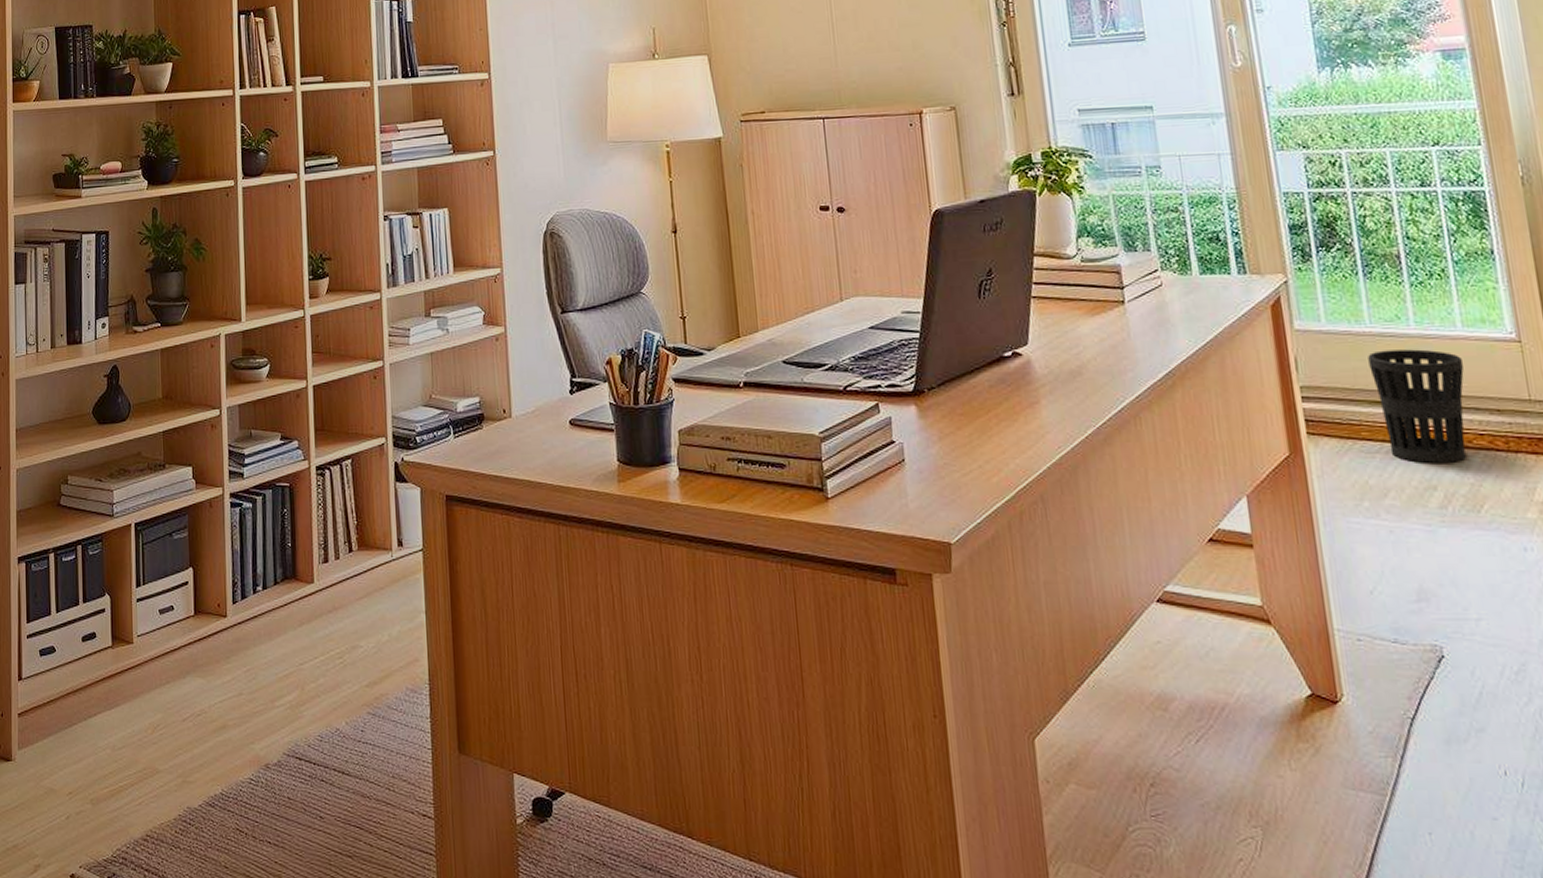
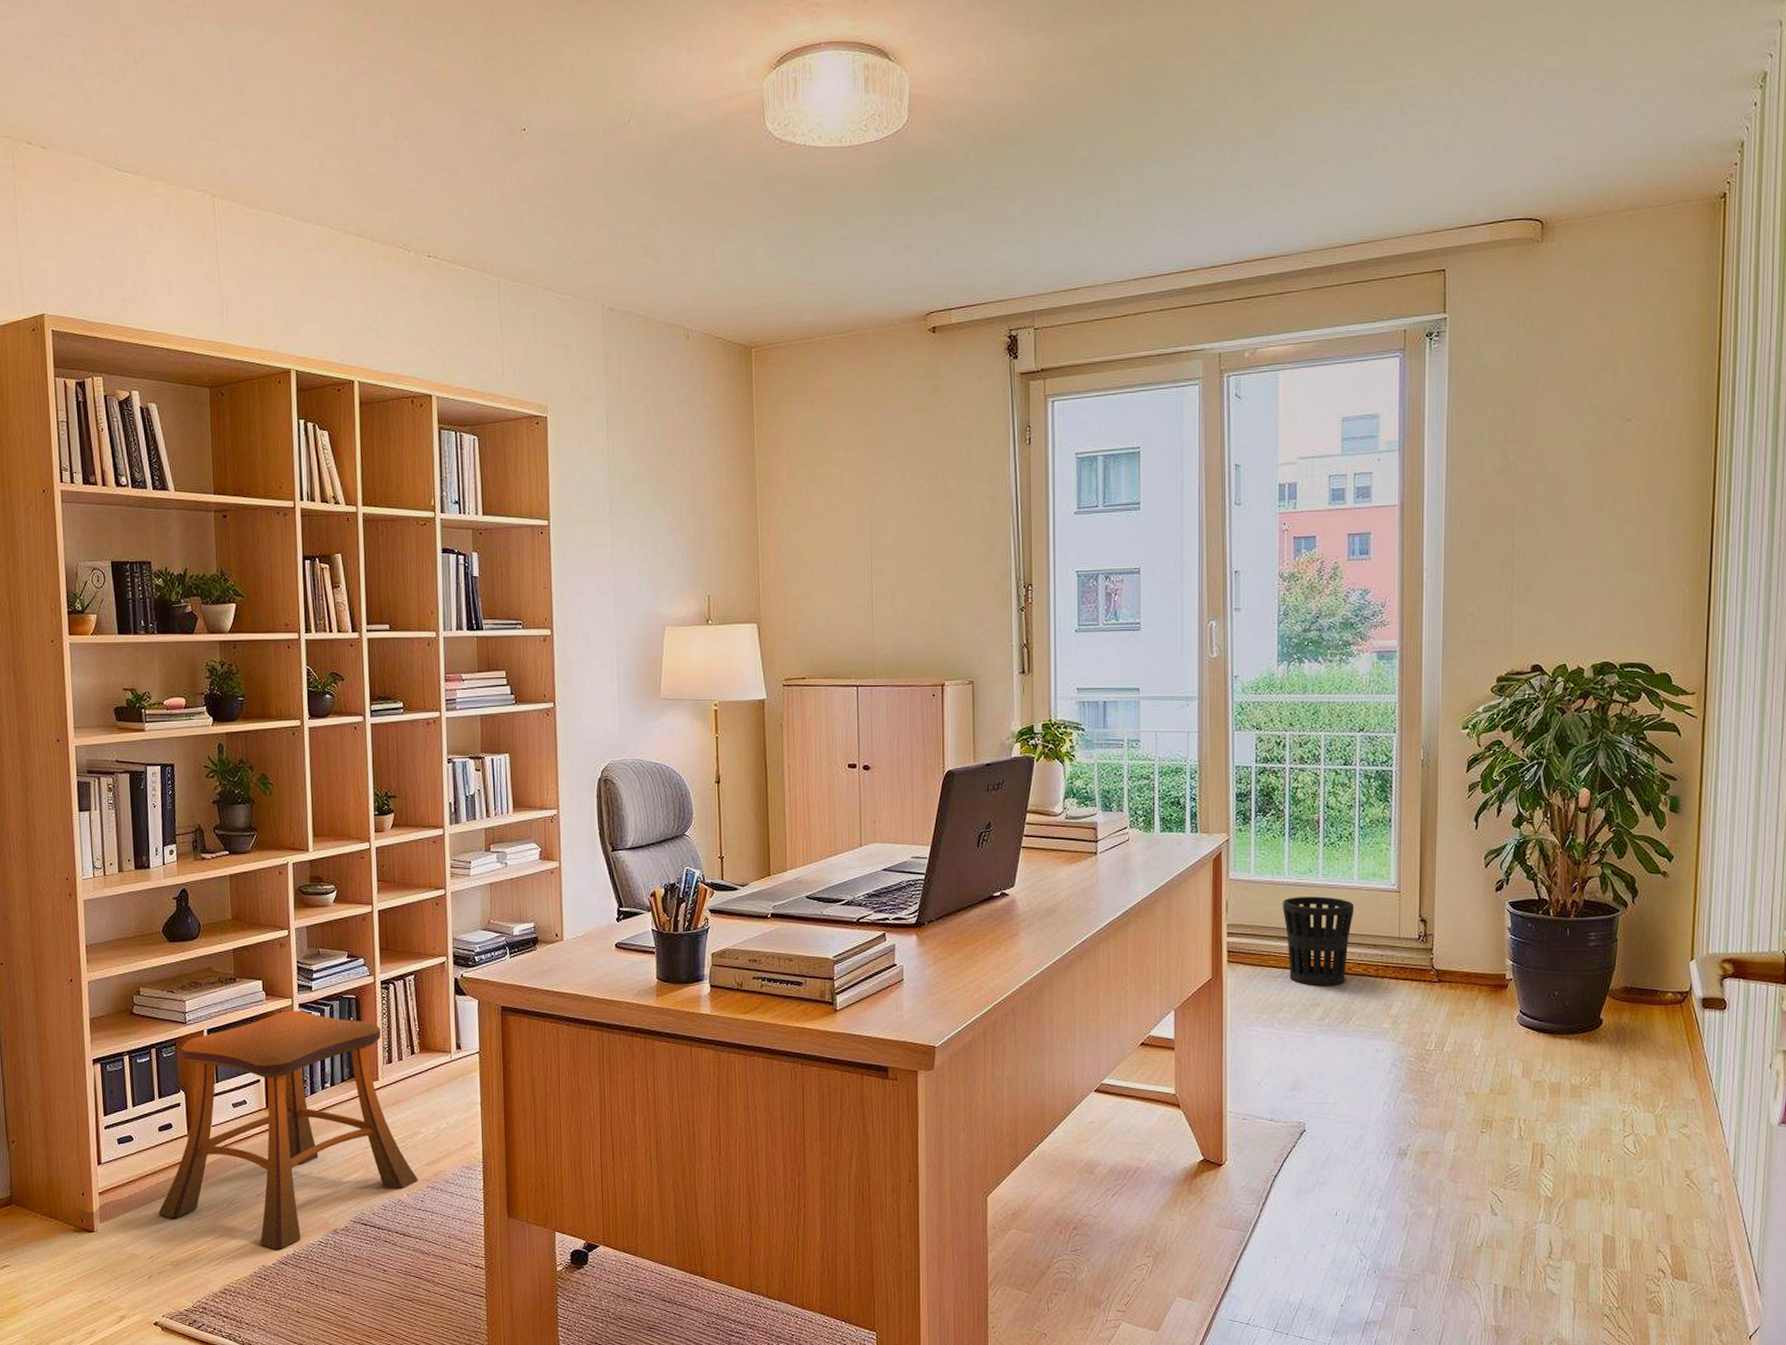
stool: none [79,500,357,787] -> present [158,1010,418,1249]

